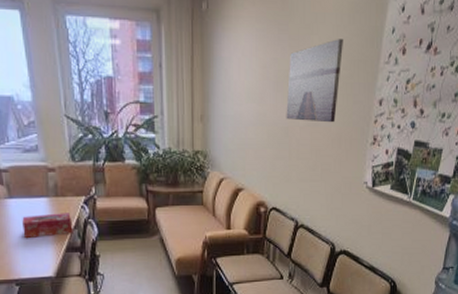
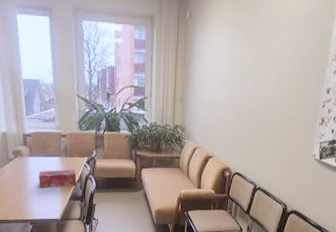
wall art: present [286,39,343,123] -> none [249,40,298,106]

